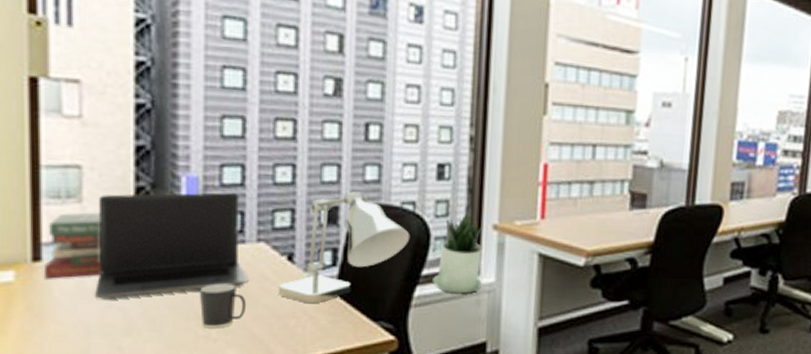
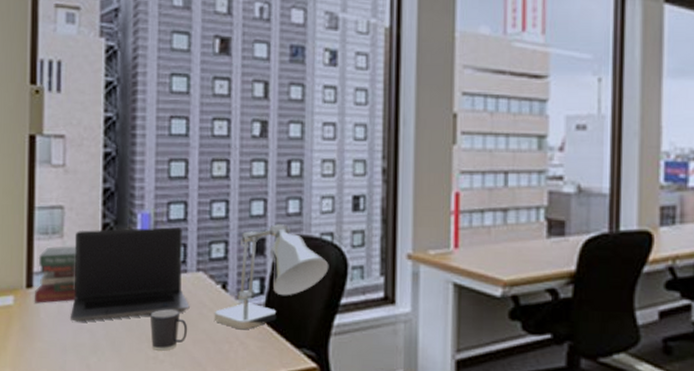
planter: present [433,214,483,294] -> none [351,244,398,323]

